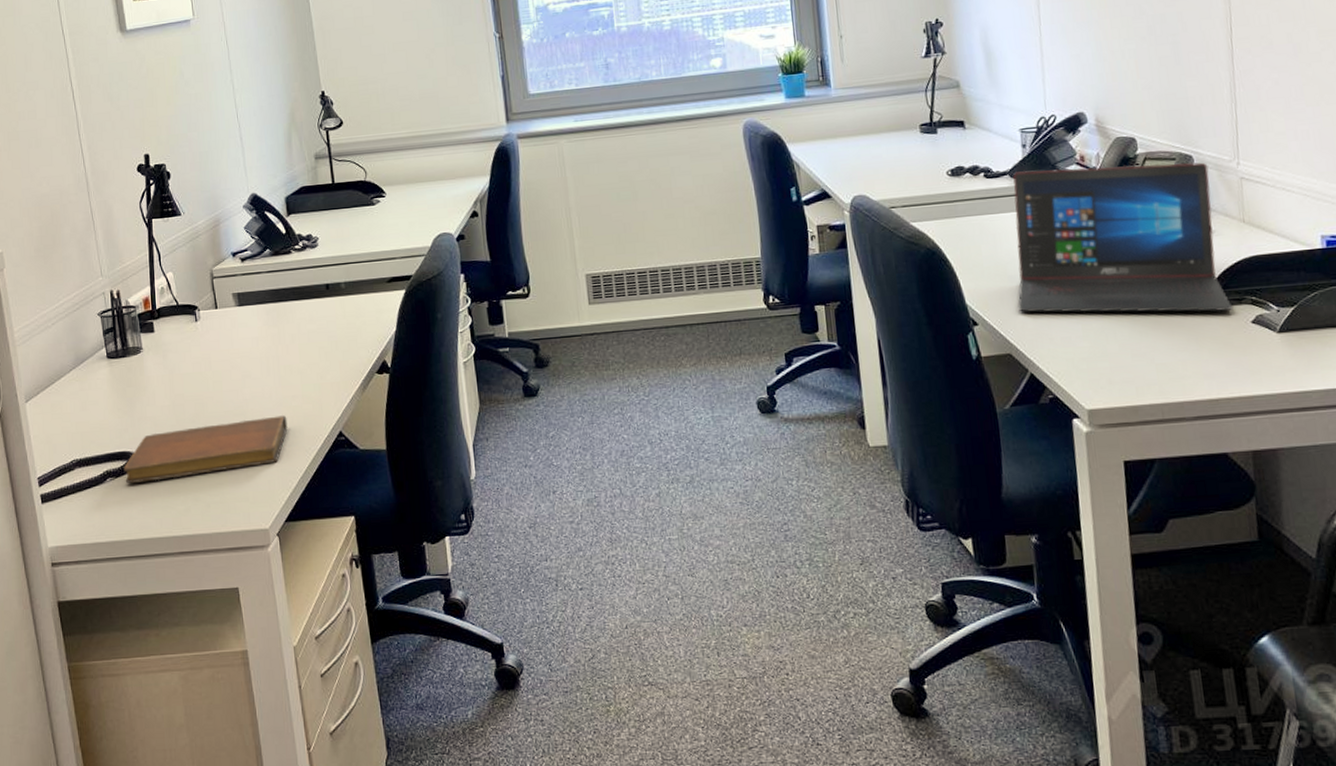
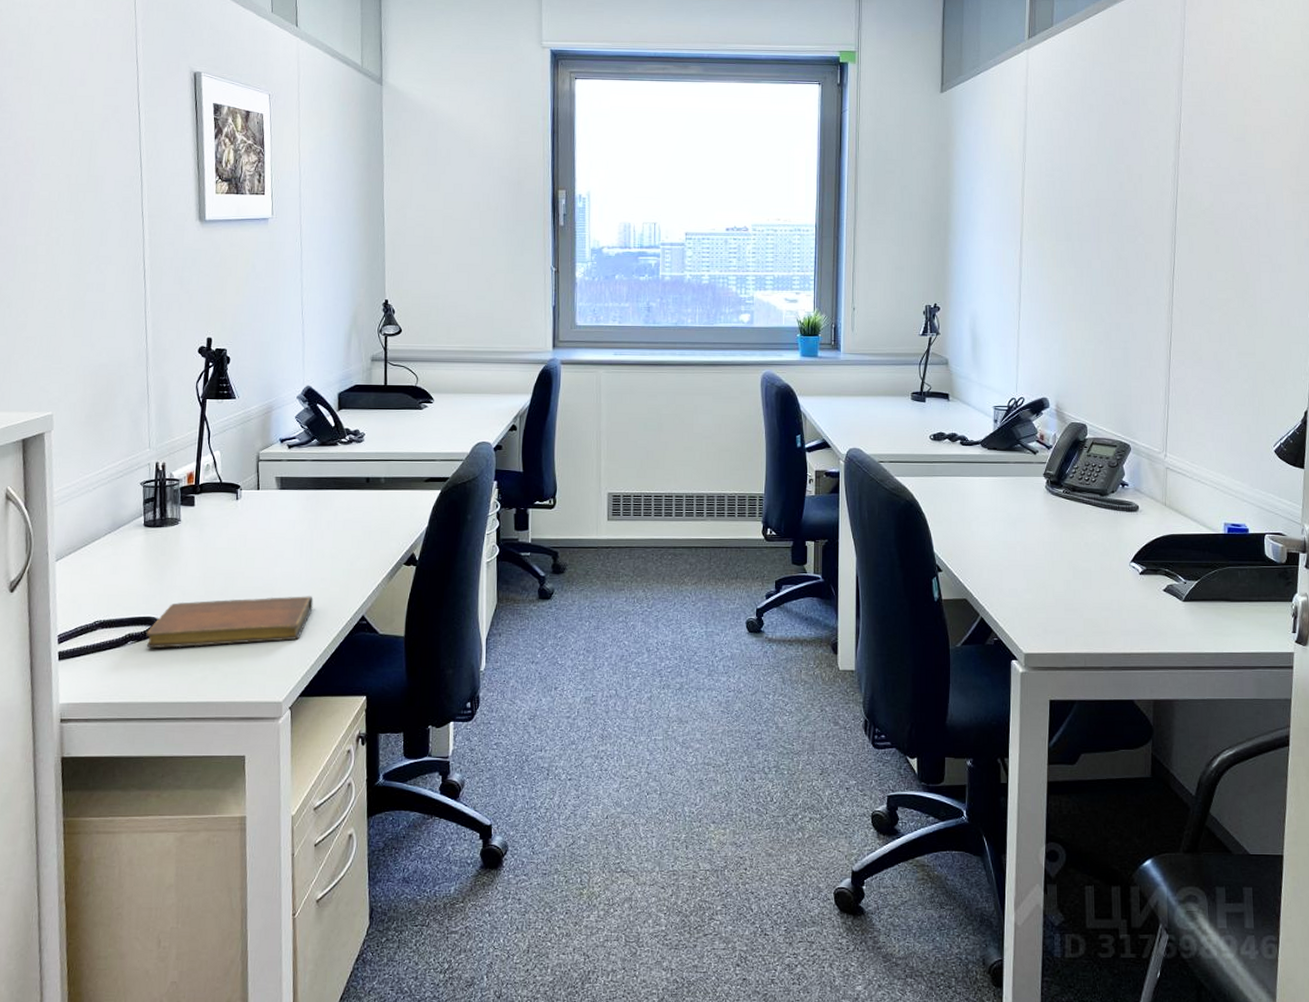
laptop: present [1013,162,1232,313] -> none [977,443,1149,580]

